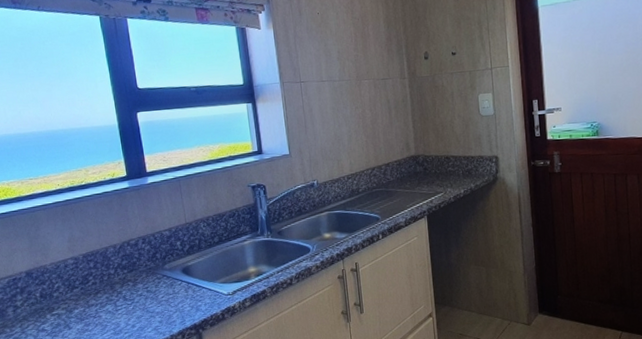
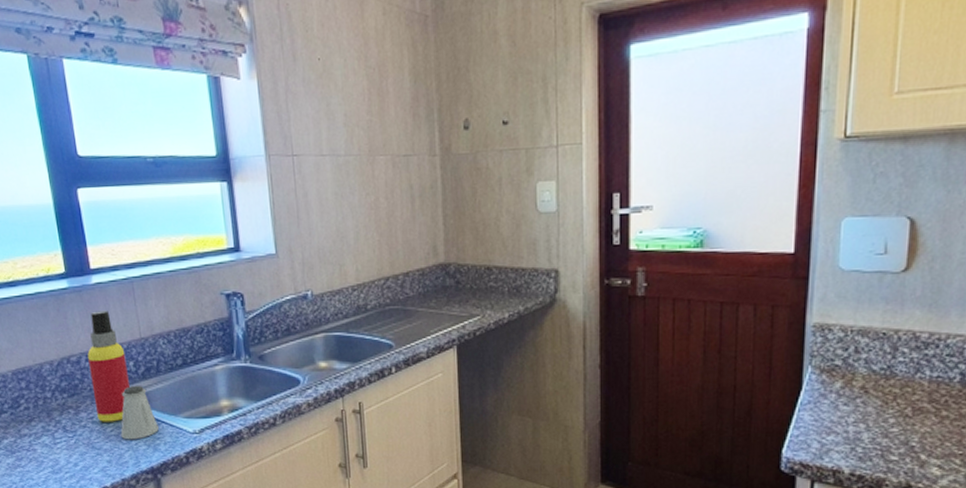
spray bottle: none [144,203,177,291] -> present [87,311,130,422]
saltshaker: none [169,259,200,304] -> present [120,385,159,440]

